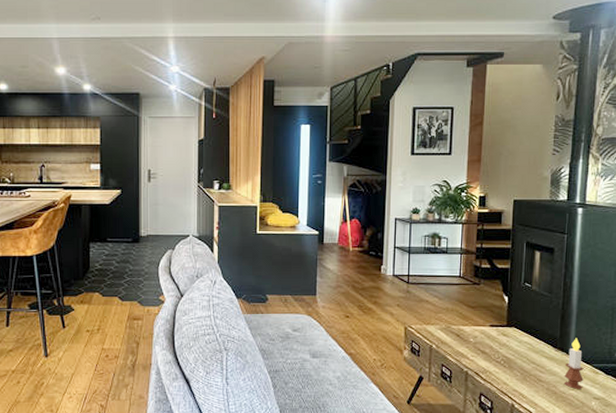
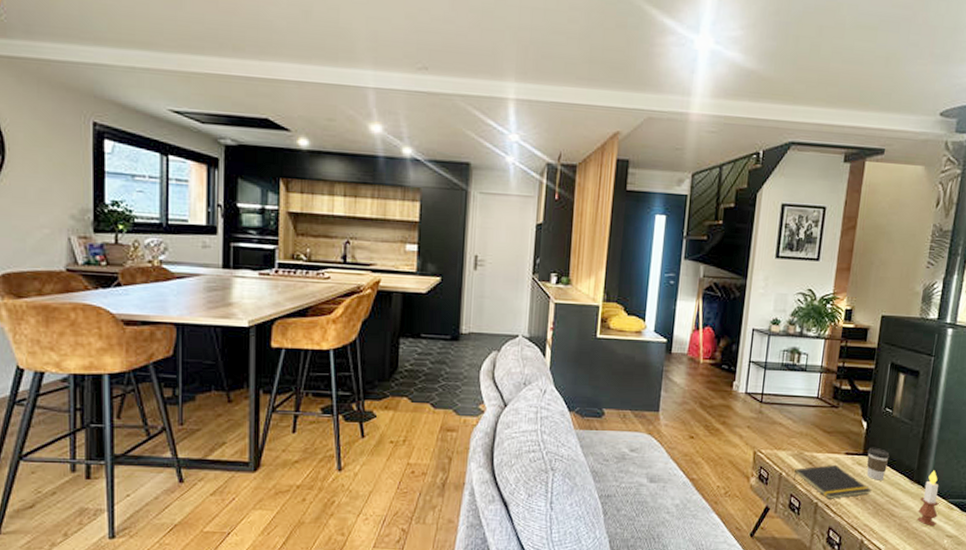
notepad: none [442,336,518,368] -> present [792,464,872,499]
coffee cup: none [511,319,532,349] -> present [866,447,890,481]

